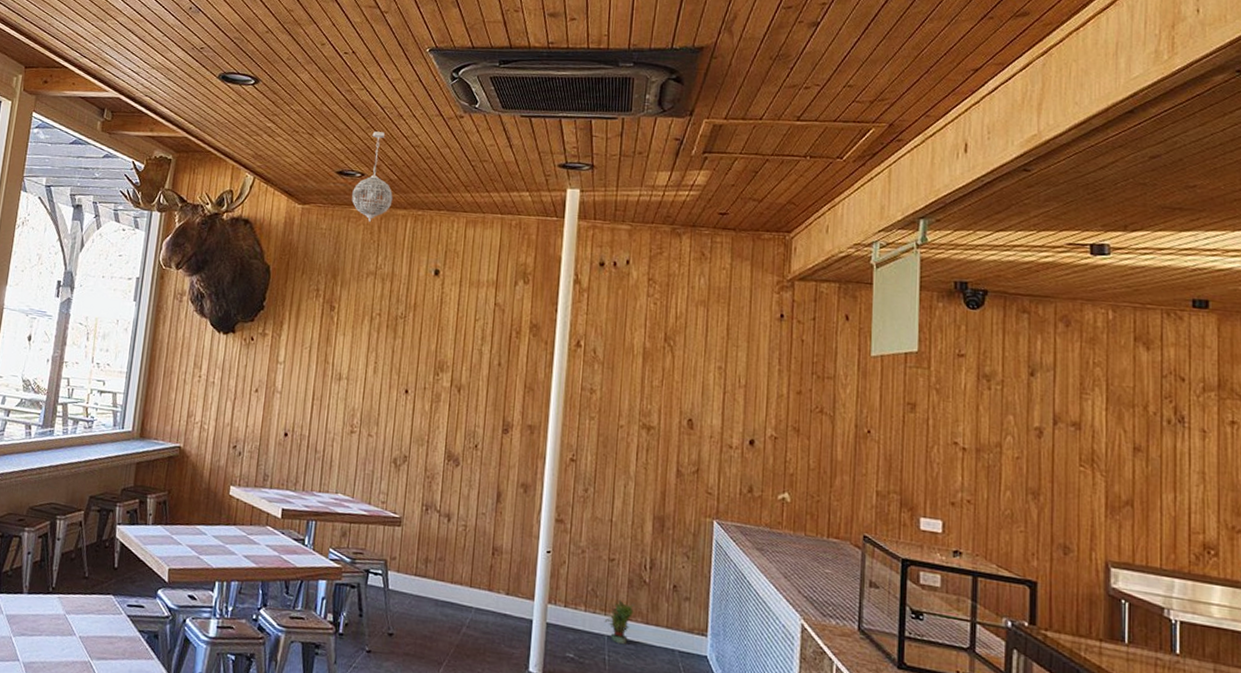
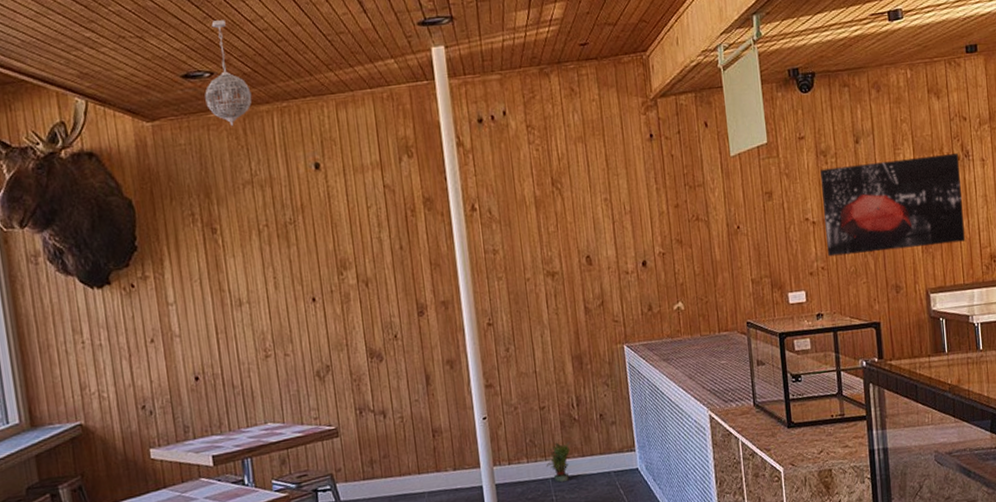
wall art: none [976,394,1168,519] -> present [820,153,965,257]

